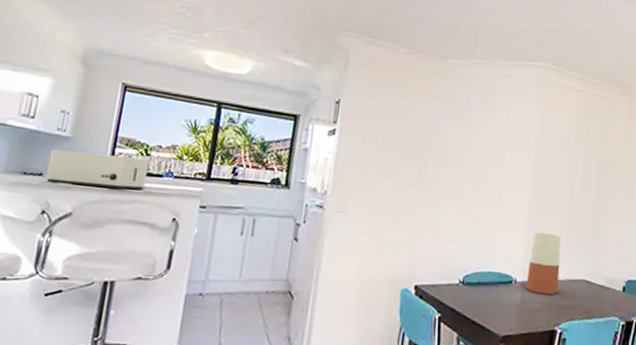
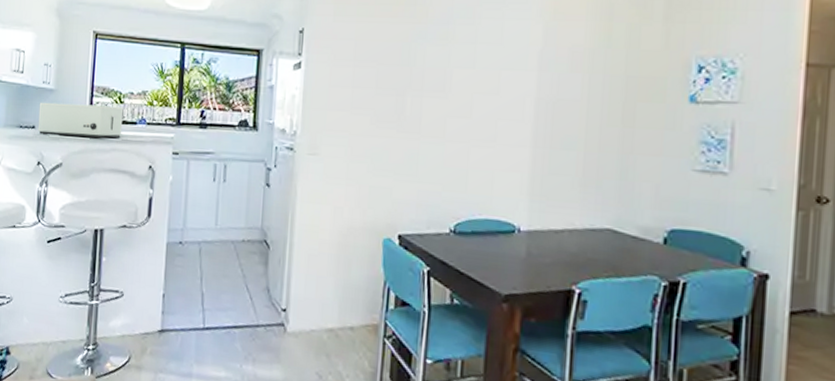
vase: present [525,232,562,296] -> none [532,171,577,248]

